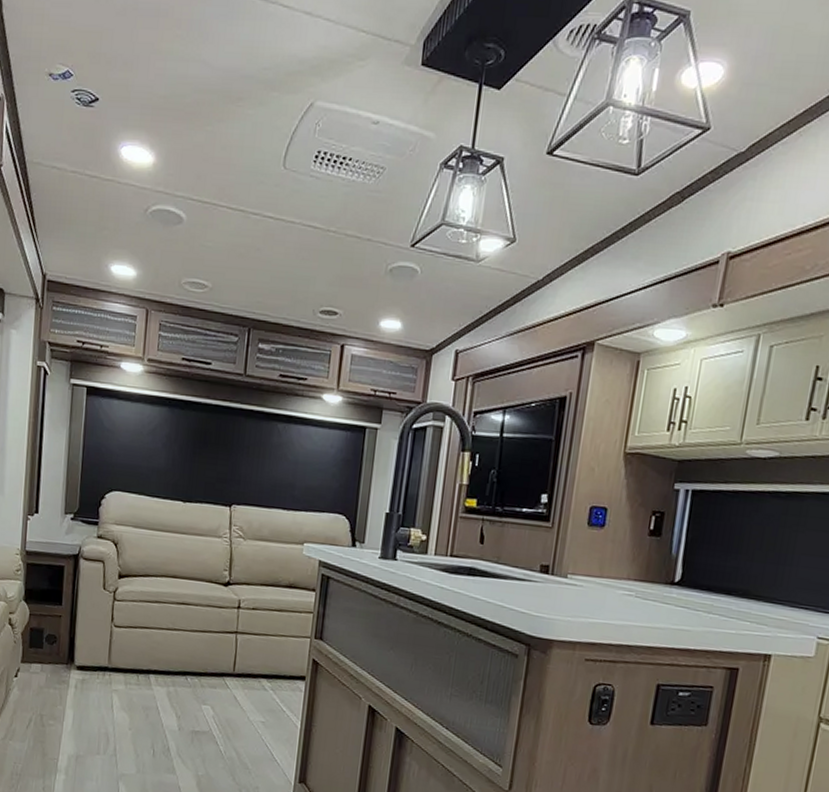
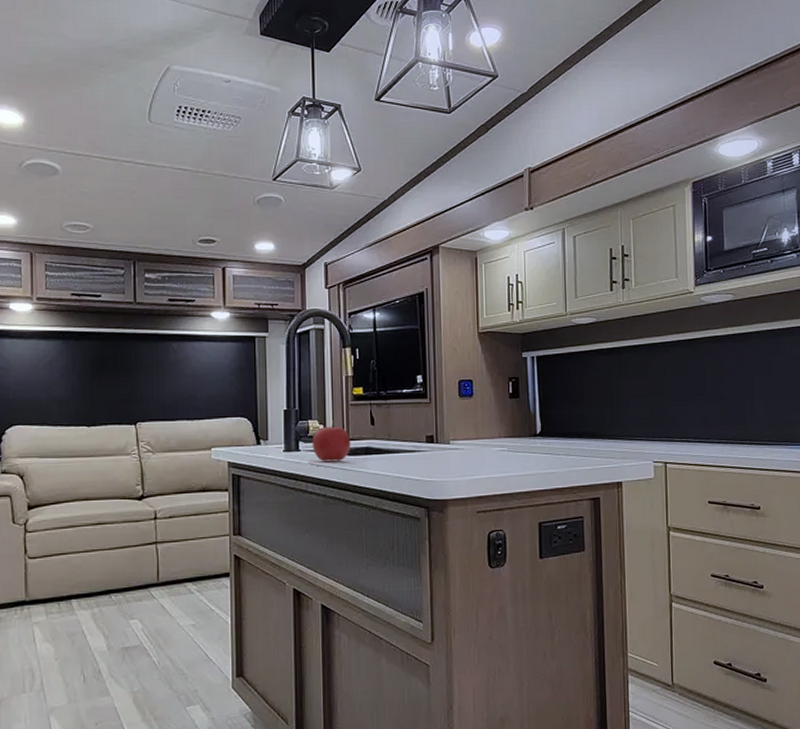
fruit: none [410,532,455,578] -> present [312,420,351,461]

